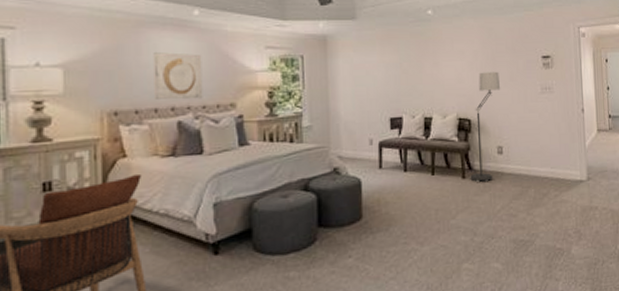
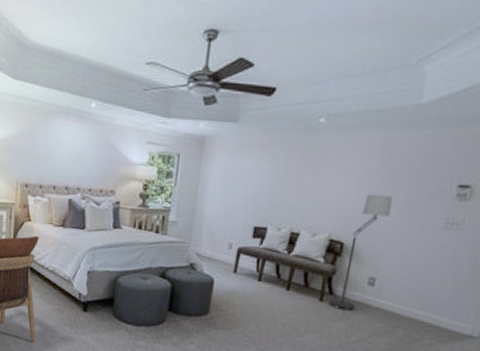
wall art: present [153,52,203,101] -> none [54,138,94,183]

